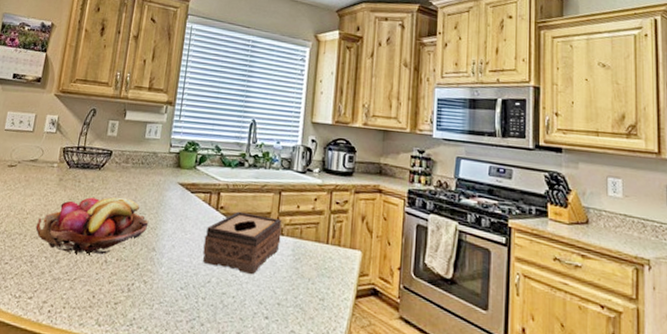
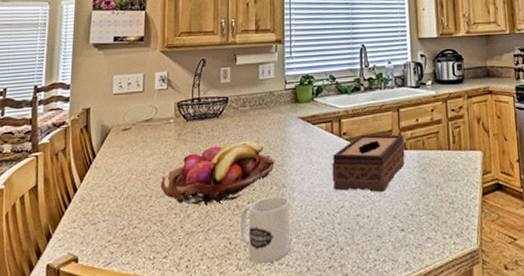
mug: none [104,257,158,324] -> present [240,196,291,264]

